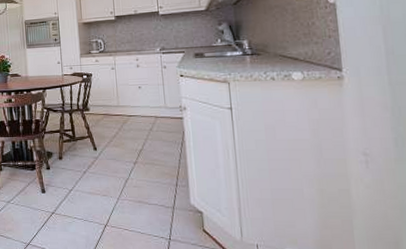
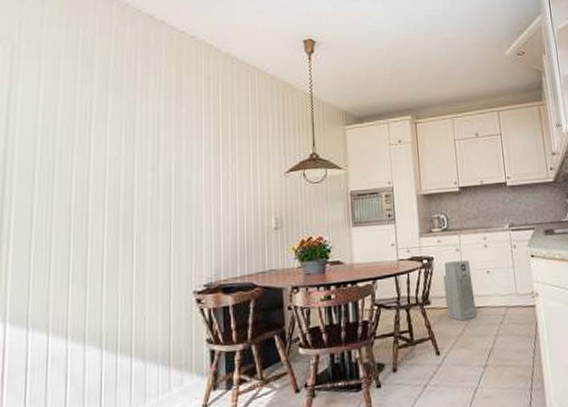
air purifier: none [100,77,128,126] -> present [443,260,477,321]

